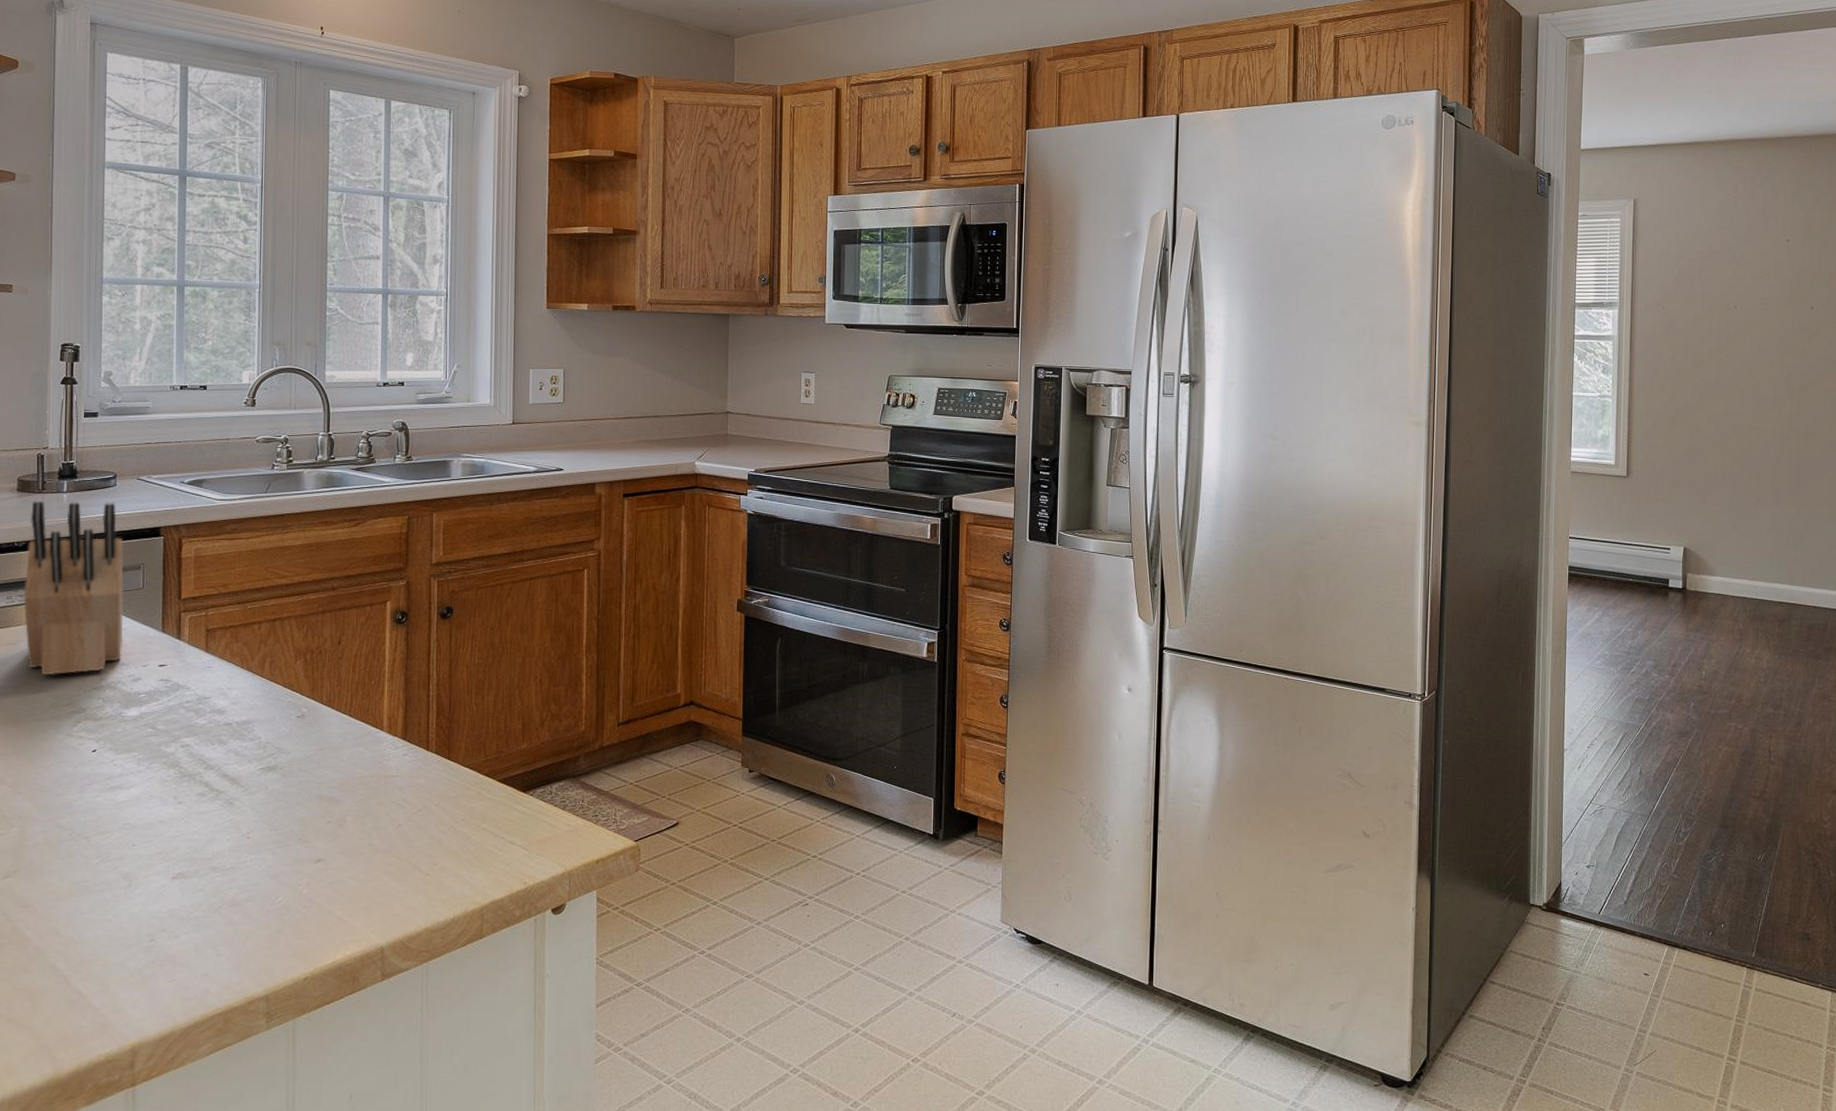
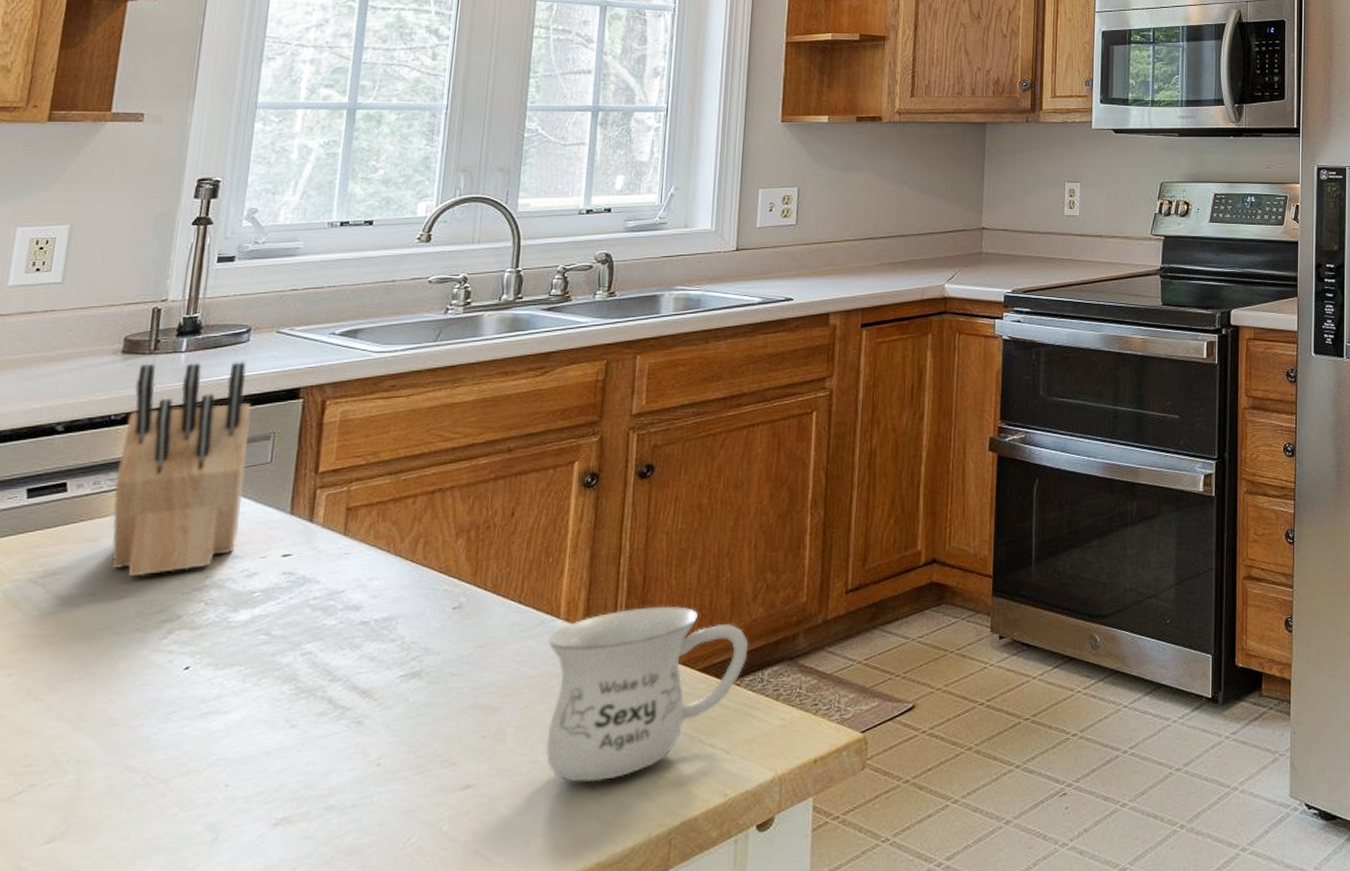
mug: none [375,726,539,865] -> present [546,606,748,783]

